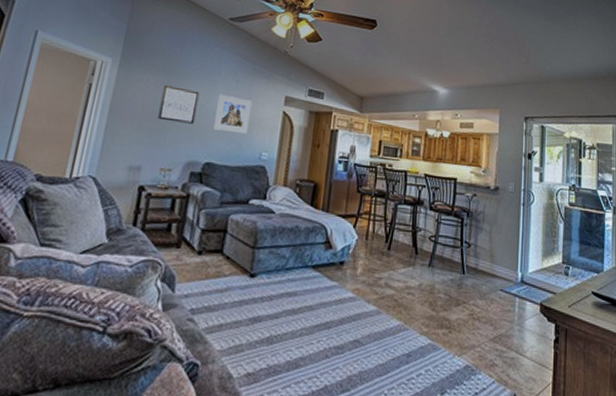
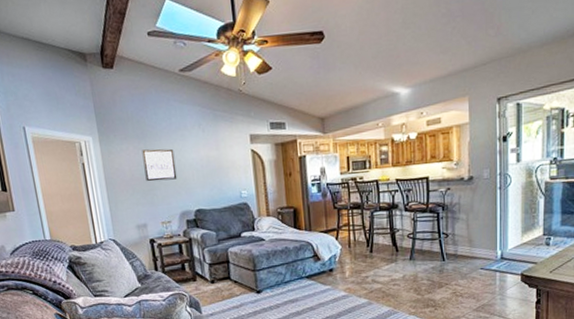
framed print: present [214,94,253,135] -> none [191,146,224,180]

